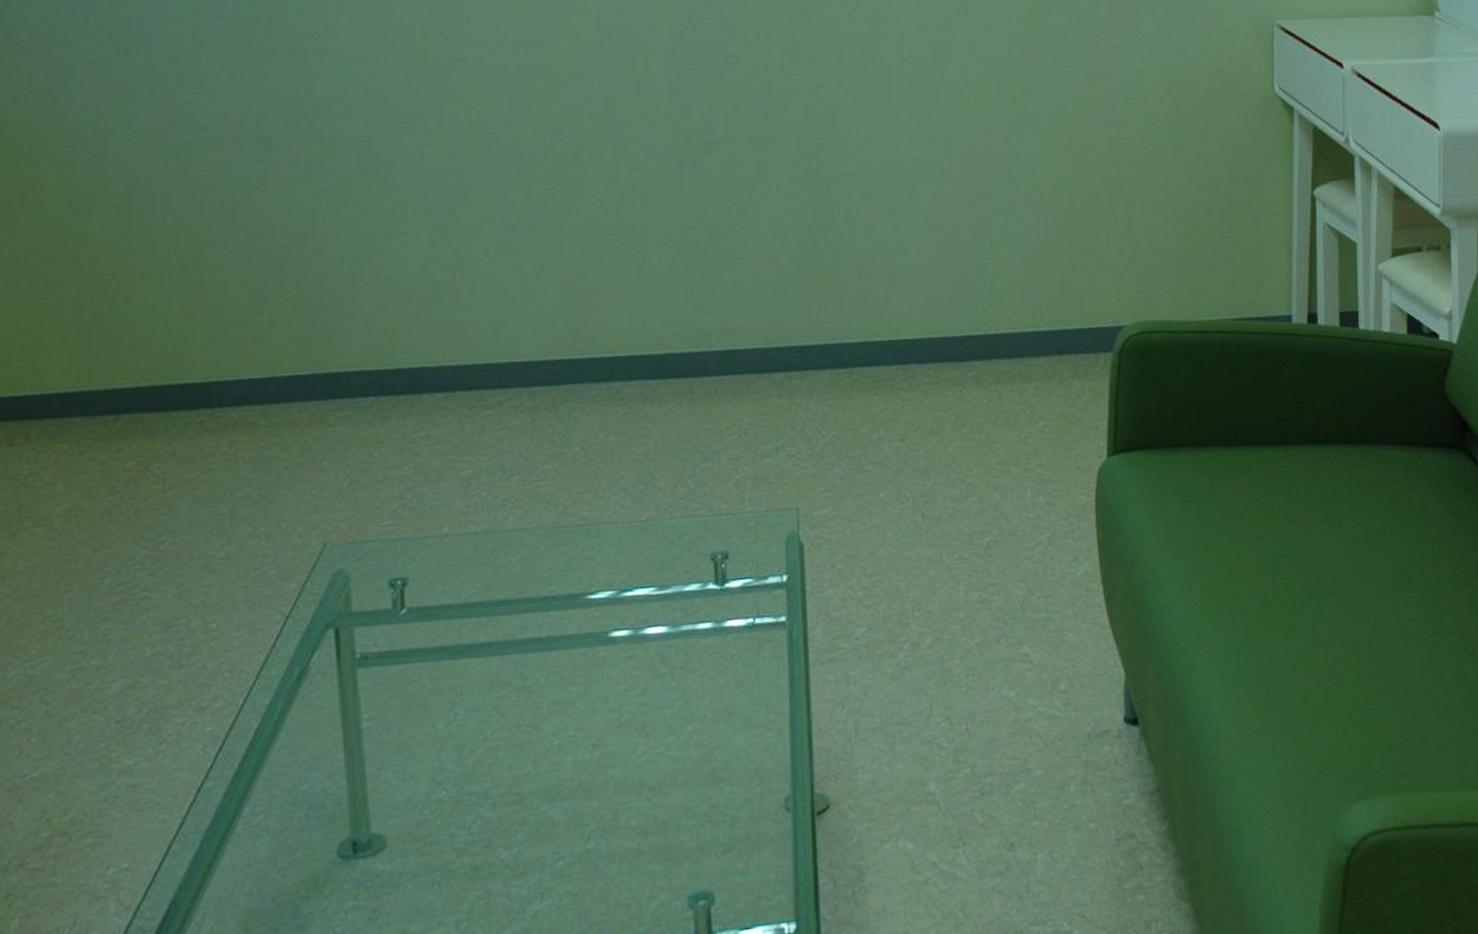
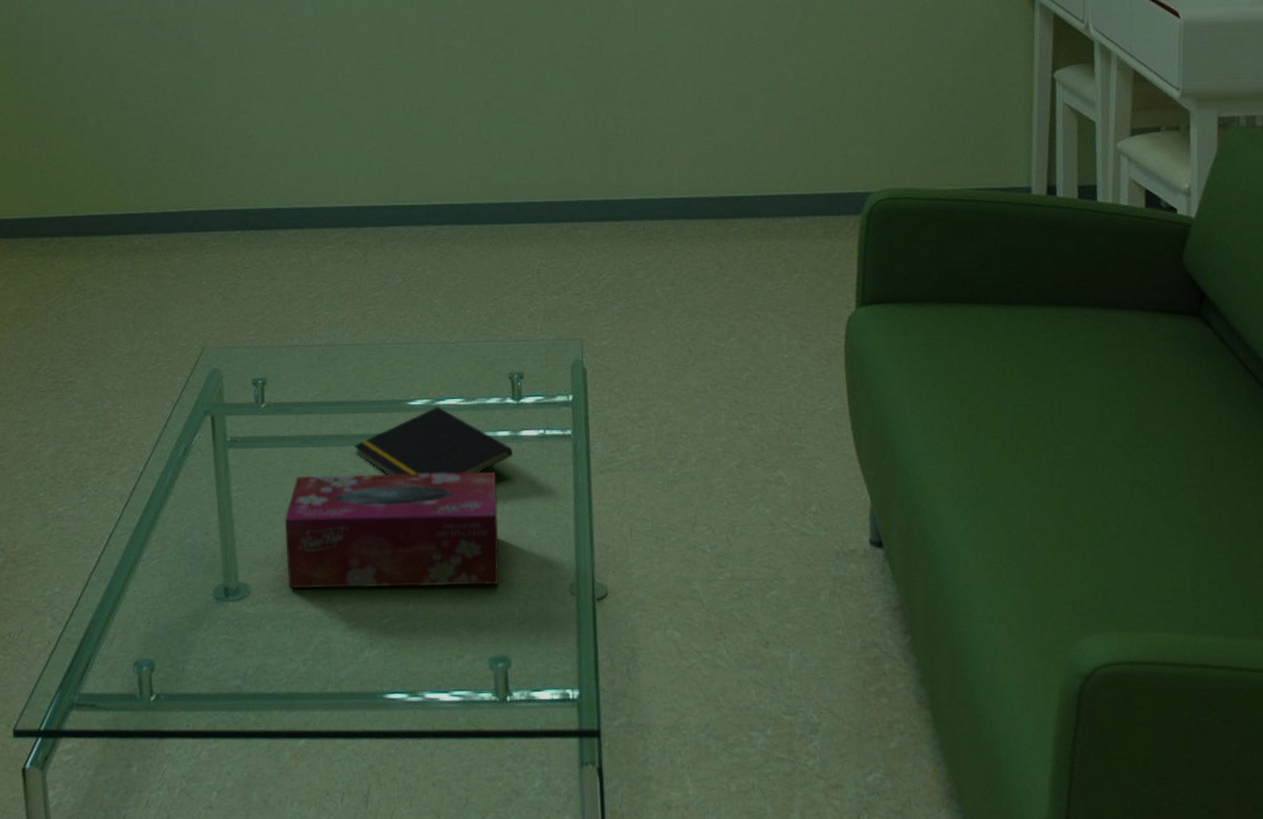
tissue box: none [430,672,700,836] -> present [284,472,500,589]
notepad: none [520,598,716,686] -> present [354,406,513,475]

